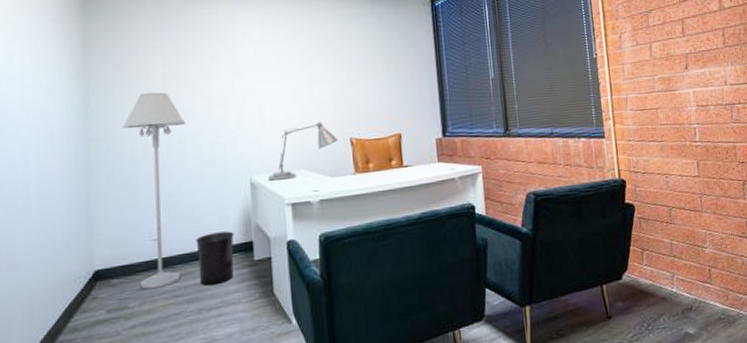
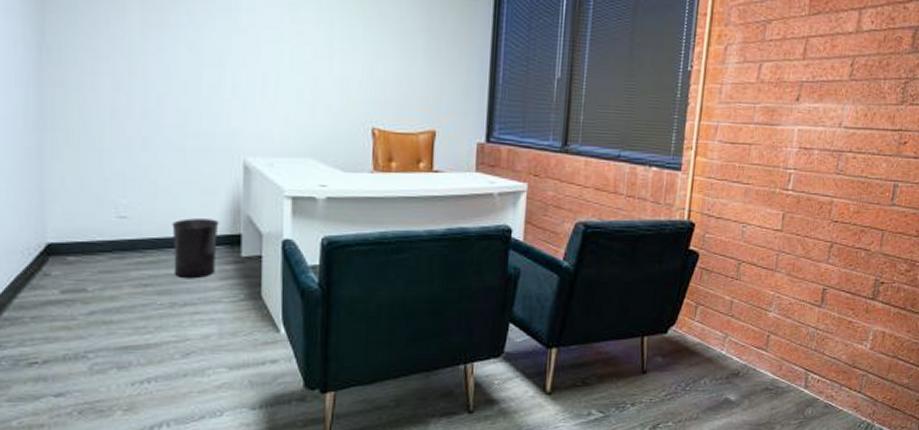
floor lamp: present [122,92,186,290] -> none [86,34,168,273]
desk lamp: present [269,121,339,181] -> none [267,102,358,167]

